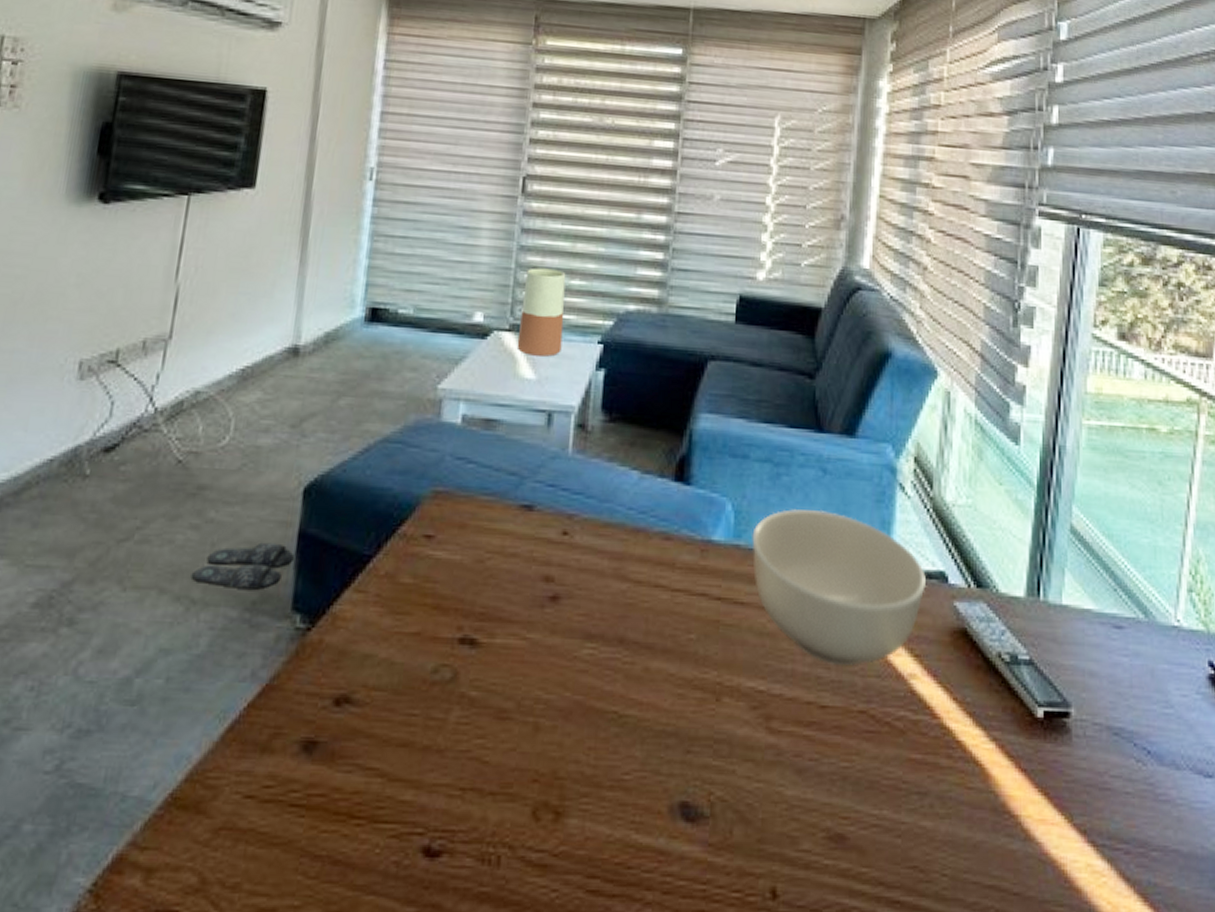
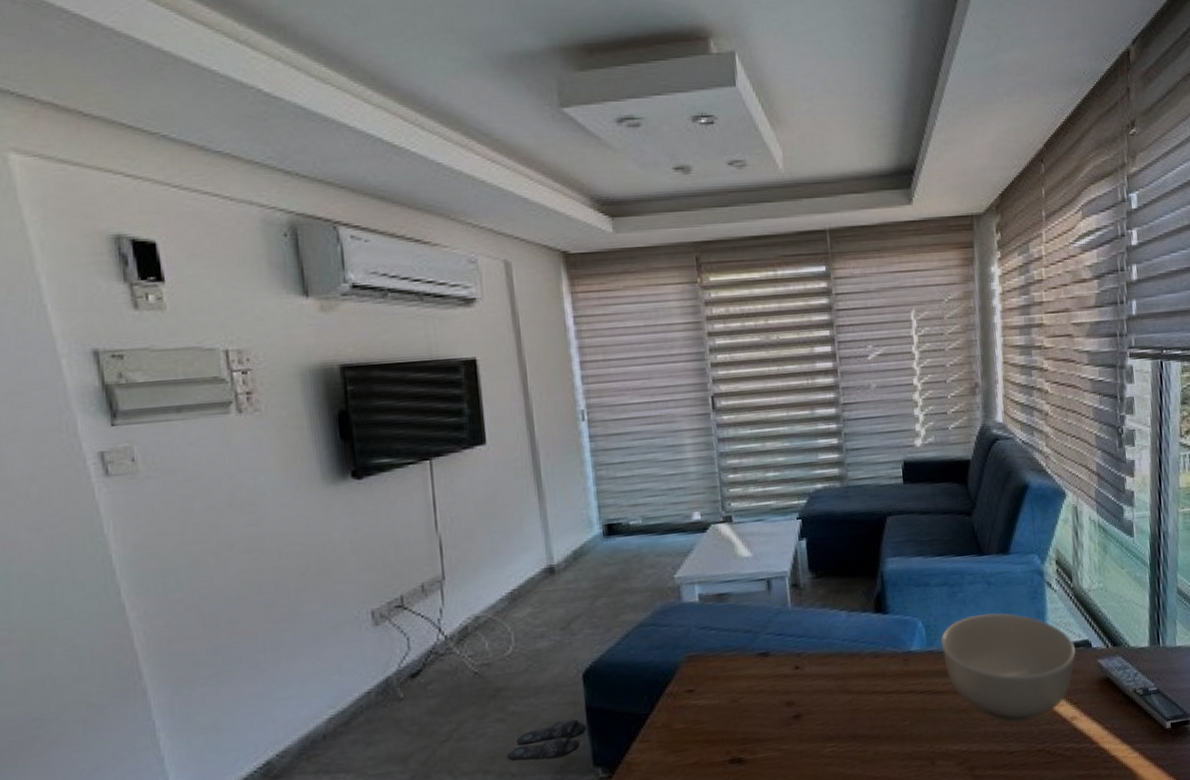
vase: present [516,268,566,358] -> none [729,466,769,539]

